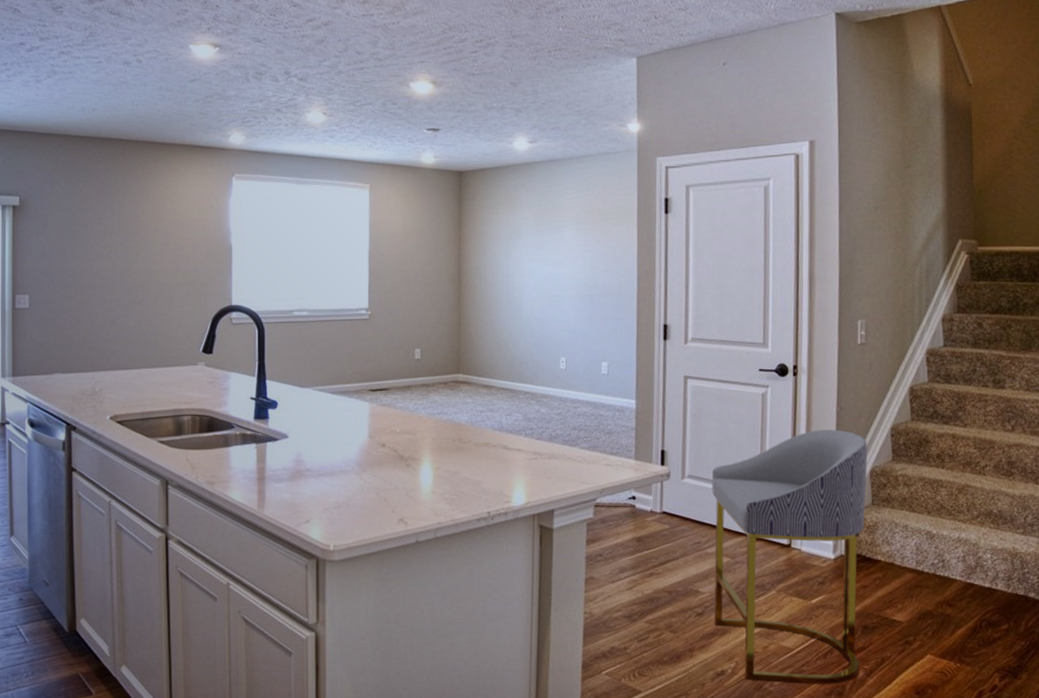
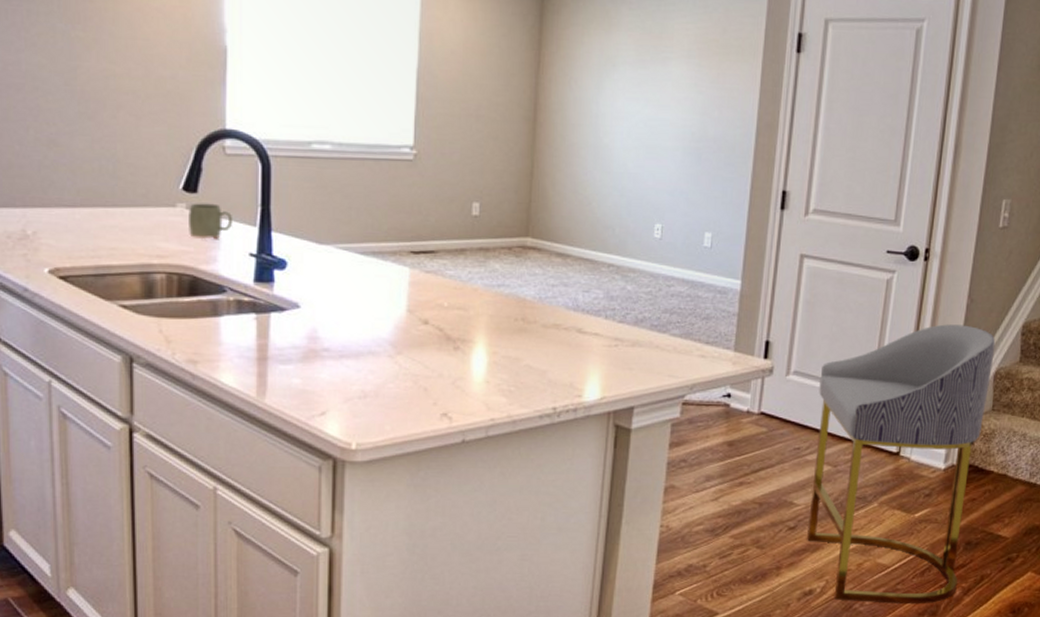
mug: none [207,361,239,389] -> present [189,203,233,240]

